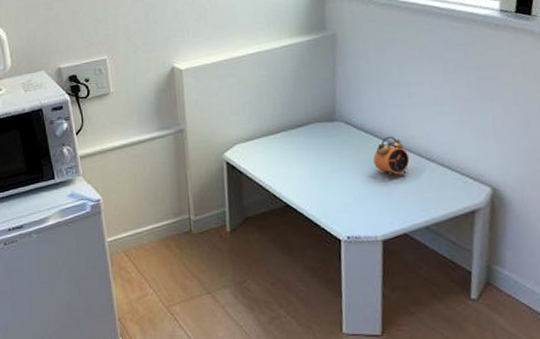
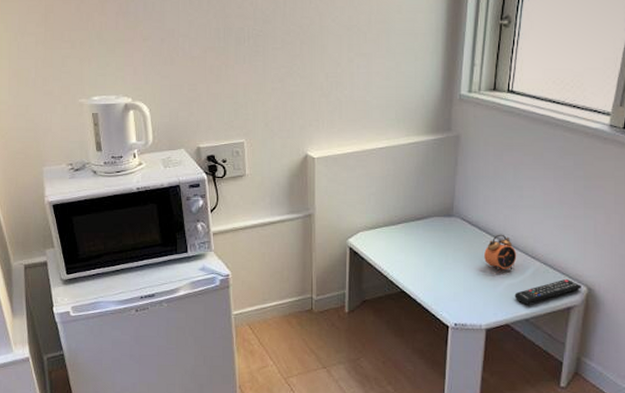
remote control: none [411,179,485,211] -> present [514,278,581,305]

